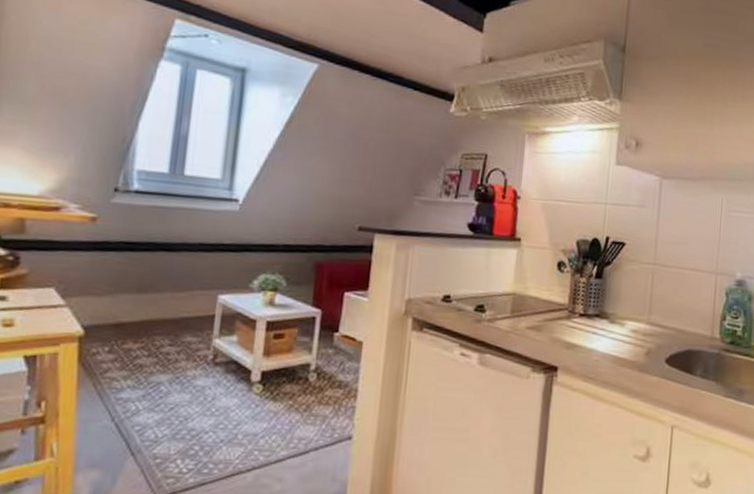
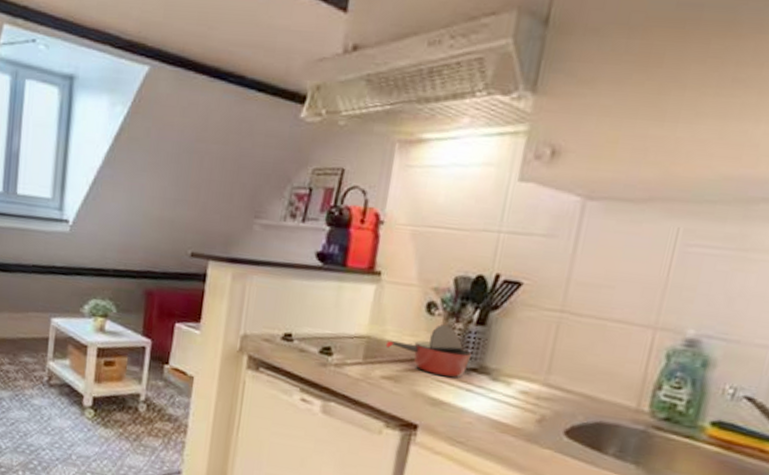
saucepan: none [528,280,595,324] -> present [385,324,473,378]

